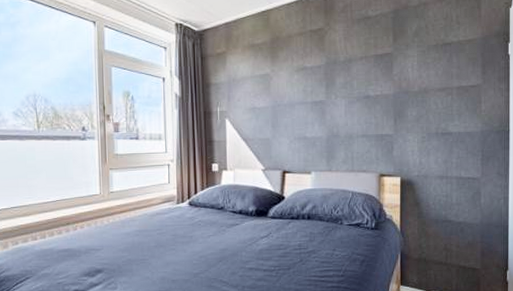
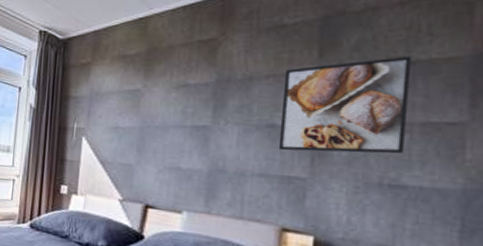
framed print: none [372,39,449,115] -> present [278,56,412,154]

